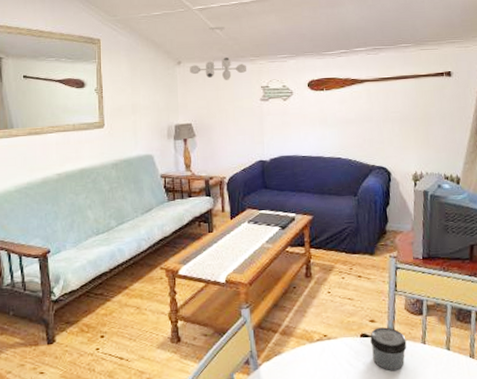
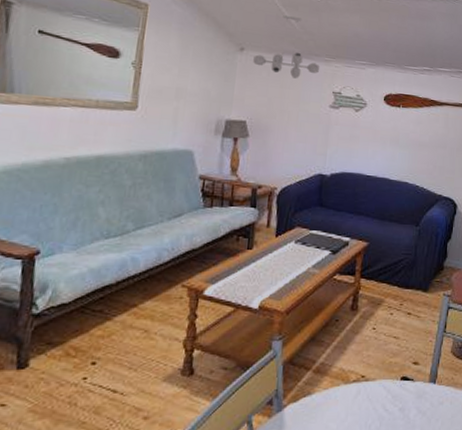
jar: present [370,327,407,371] -> none [410,370,448,419]

